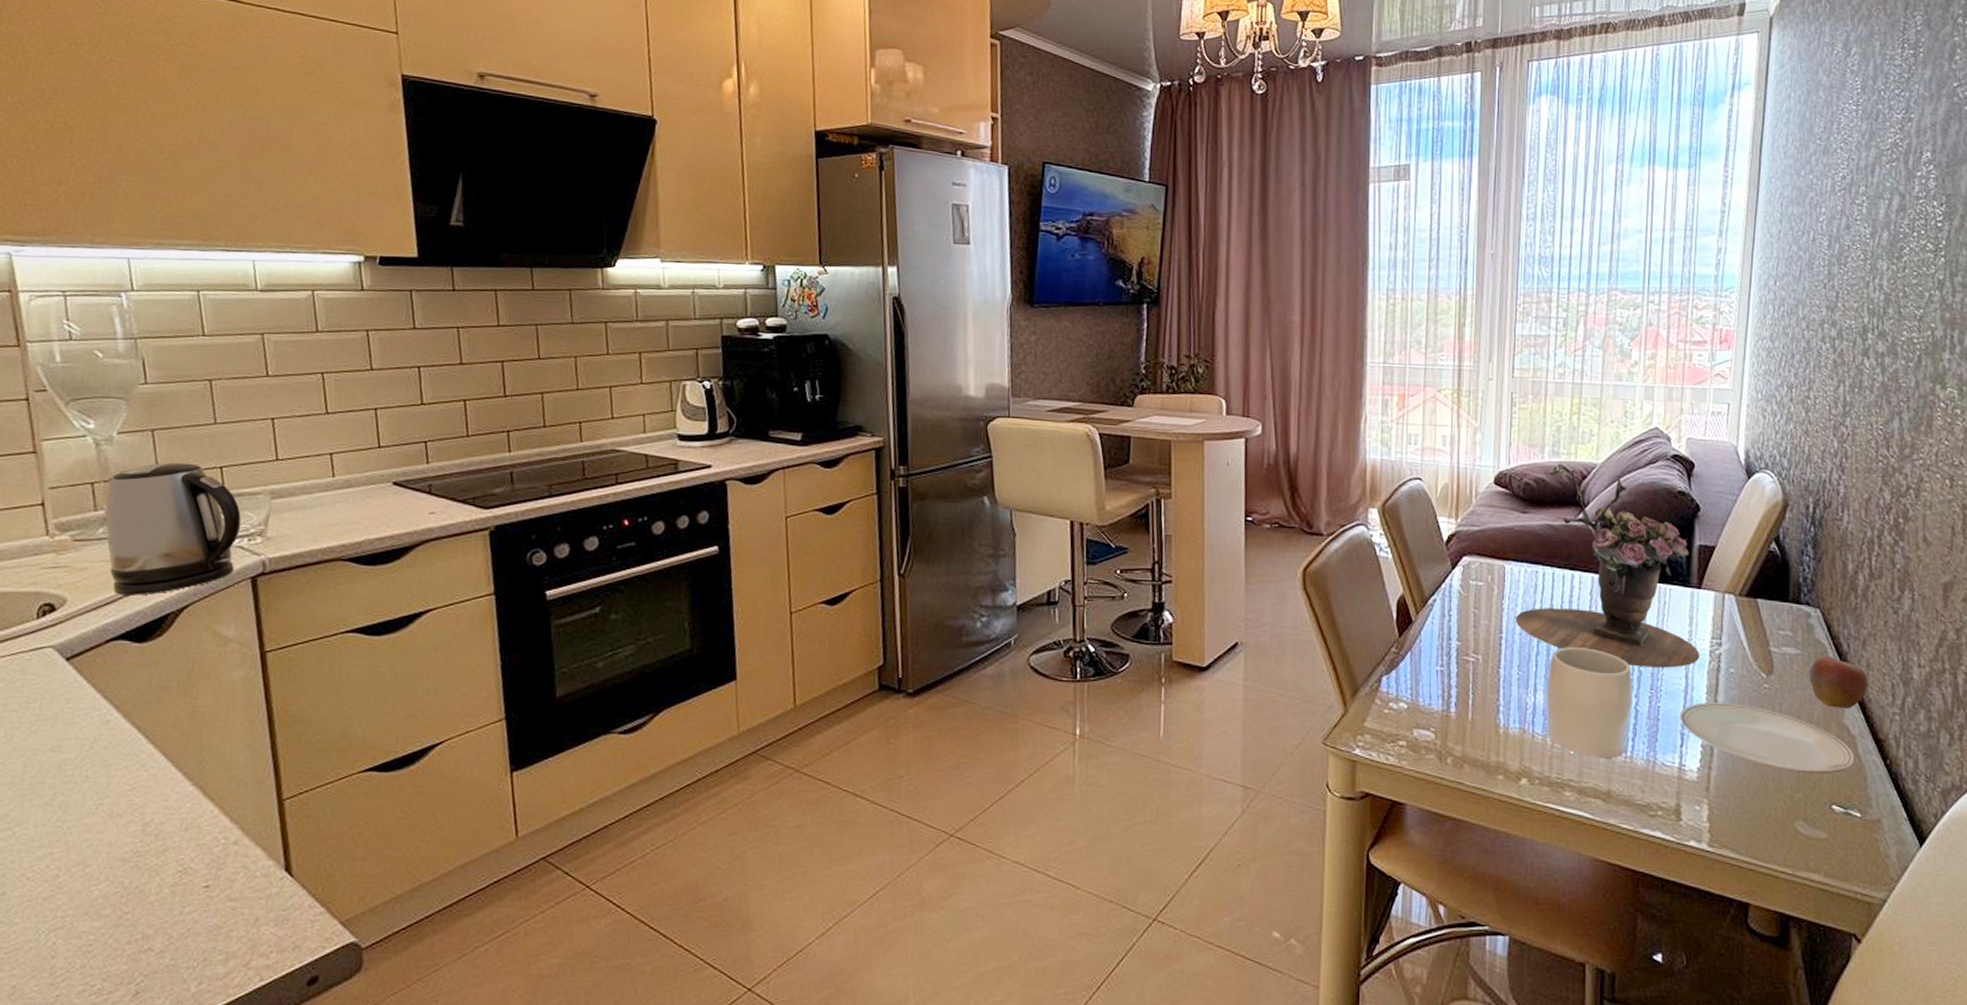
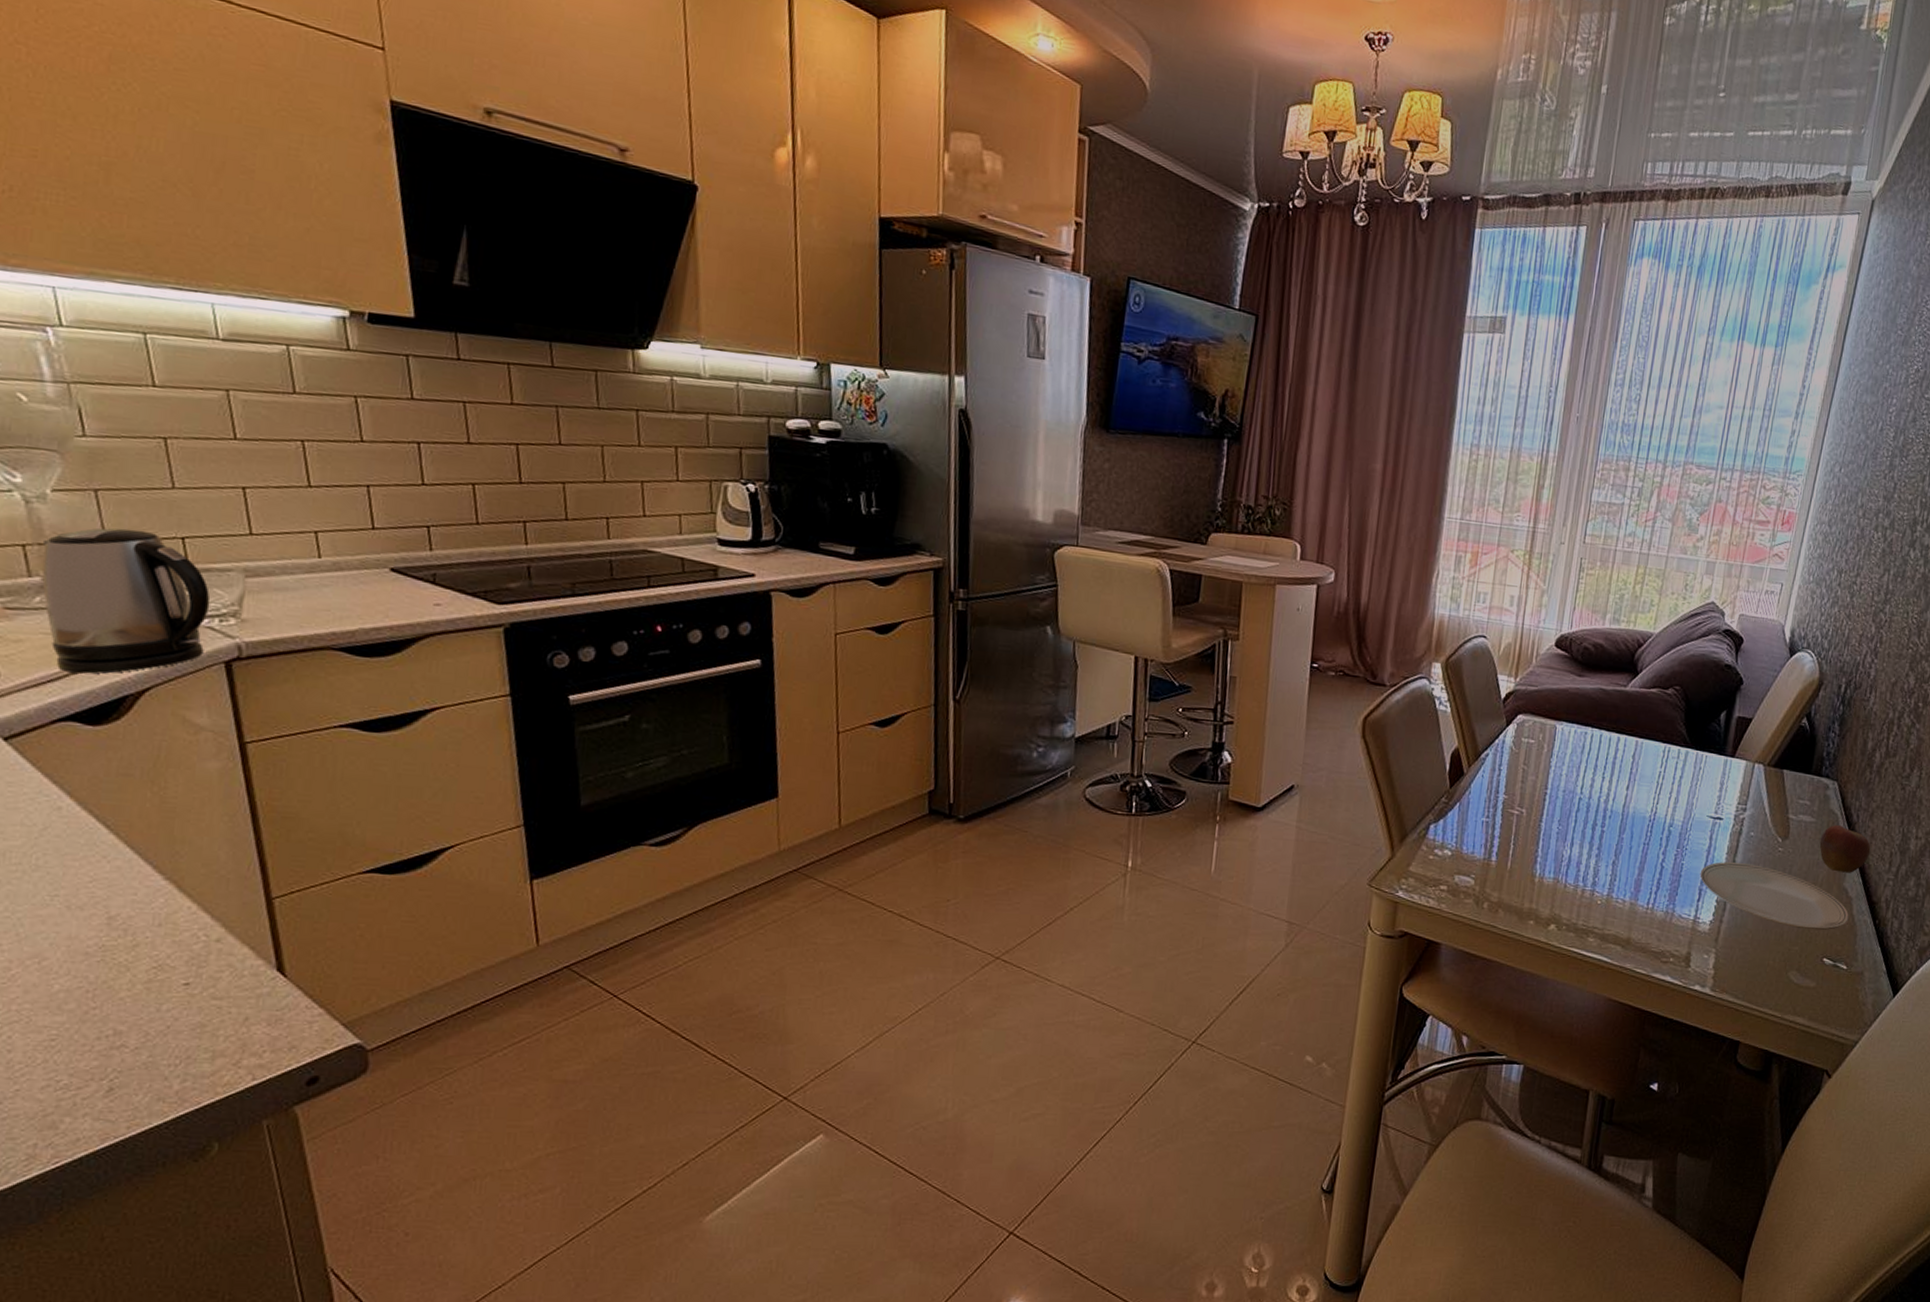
flower arrangement: present [1515,463,1700,668] -> none [1560,630,1728,830]
mug: present [1545,647,1632,759] -> none [1577,805,1662,909]

